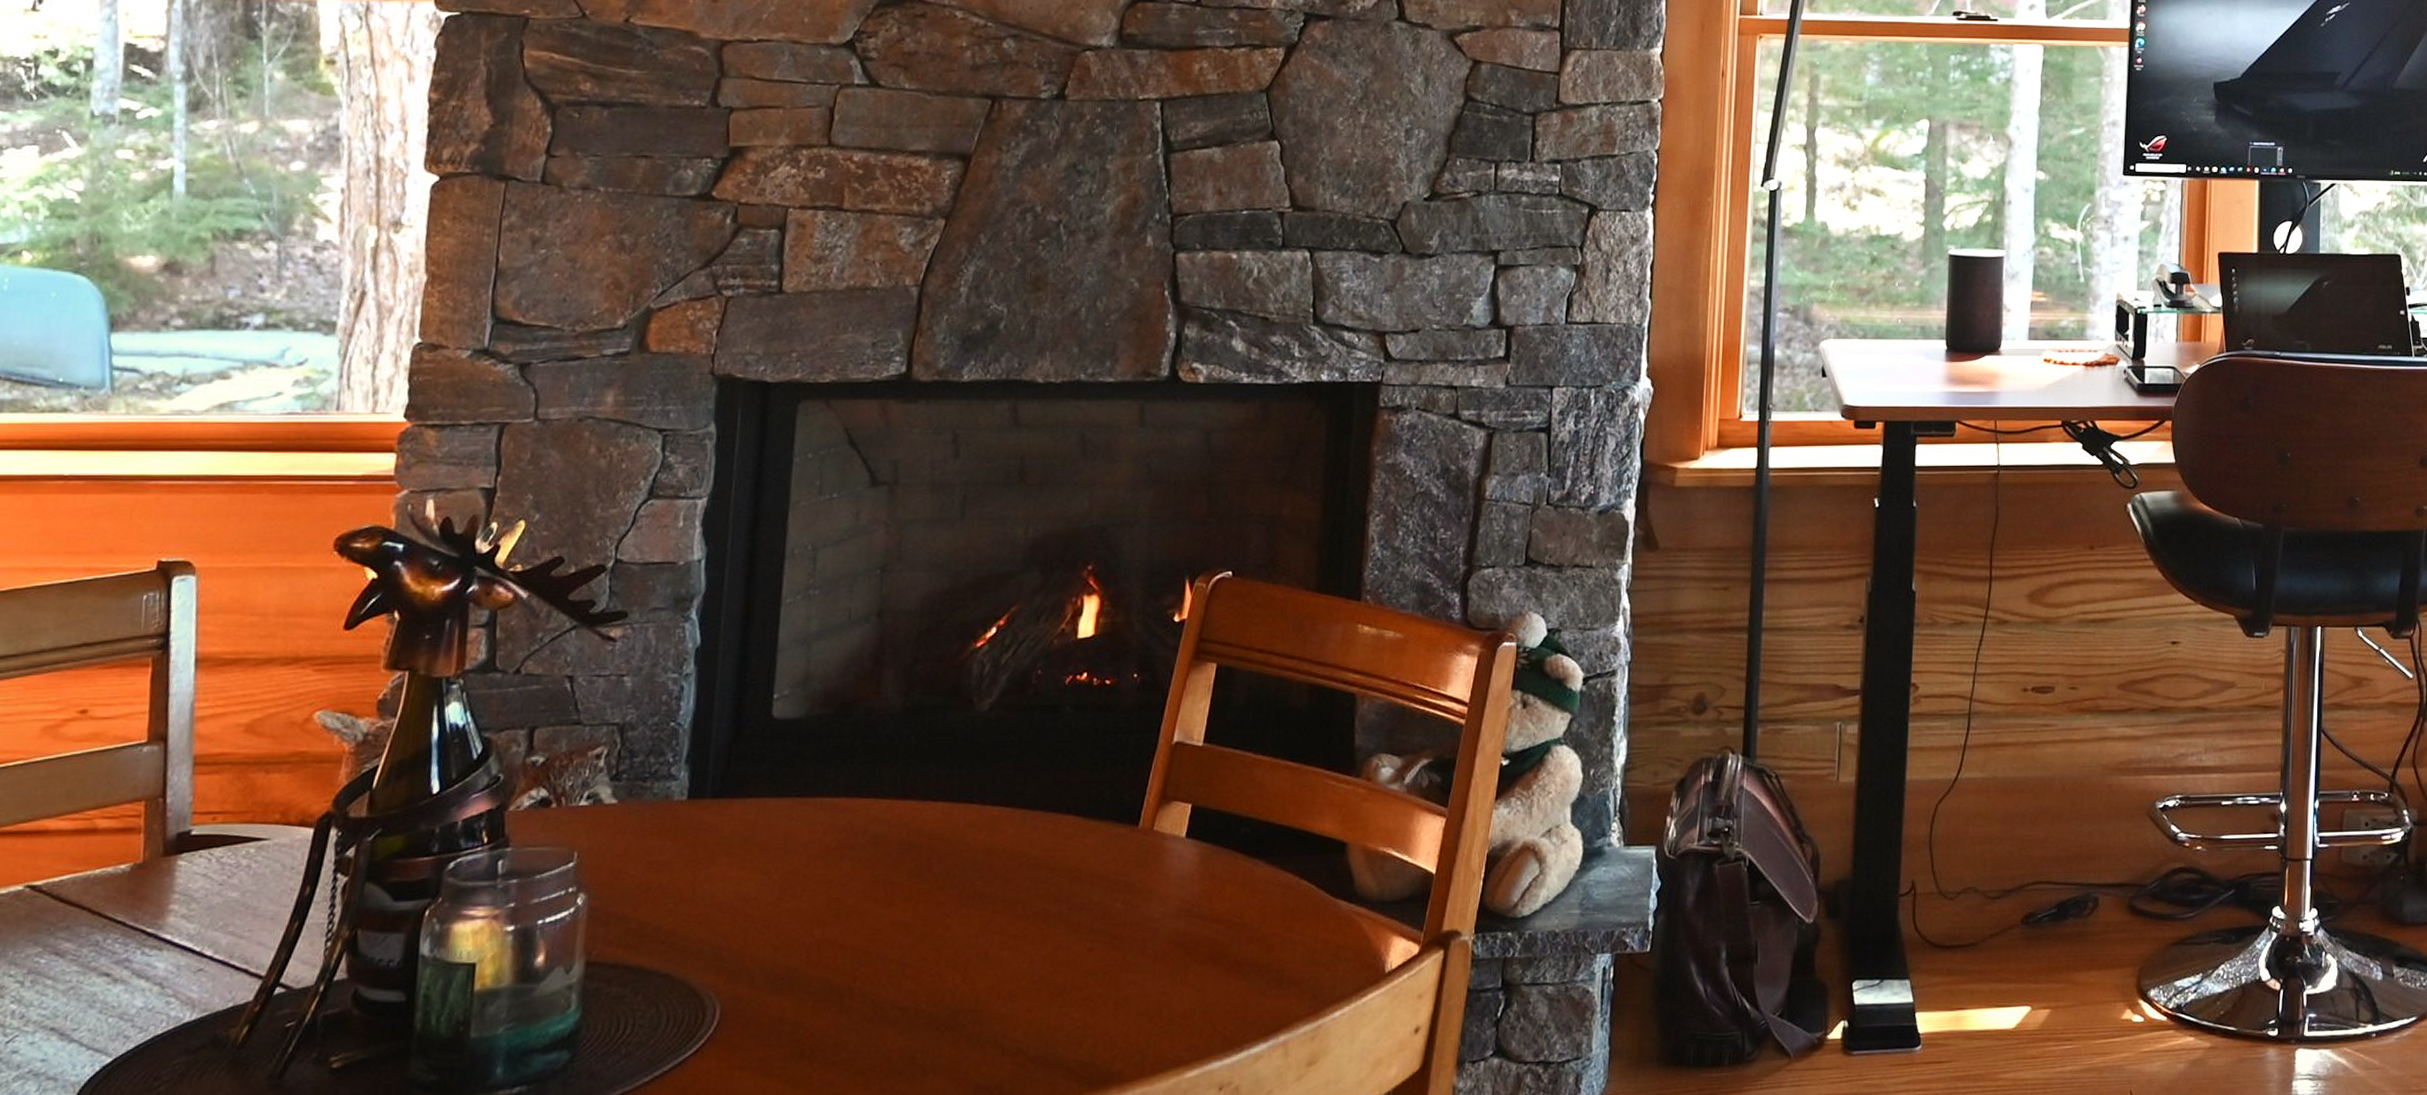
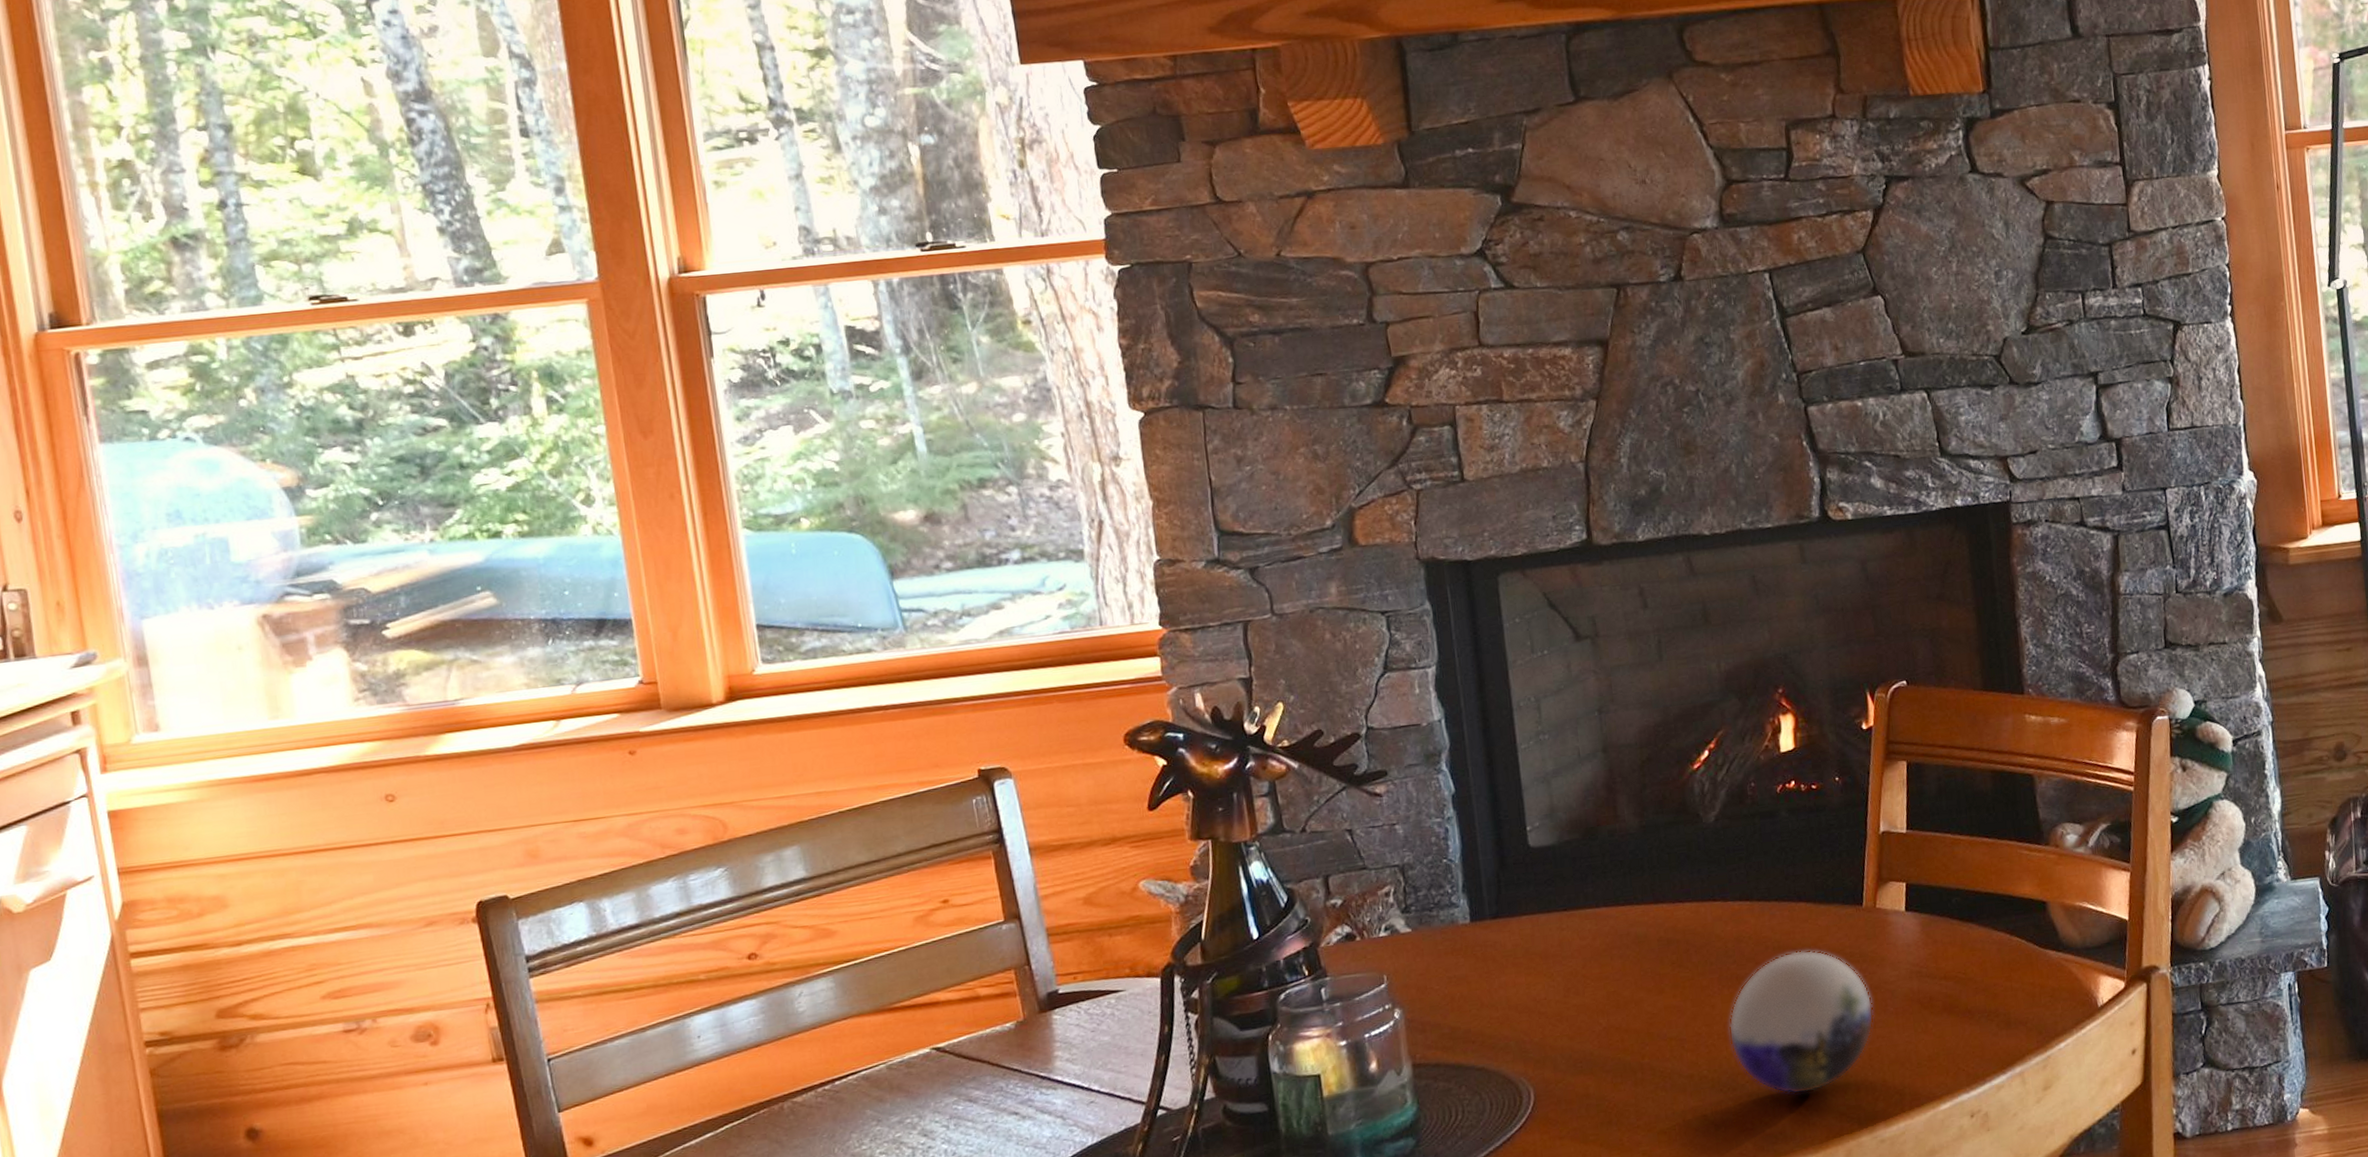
decorative orb: none [958,872,1130,1043] -> present [1728,950,1874,1095]

